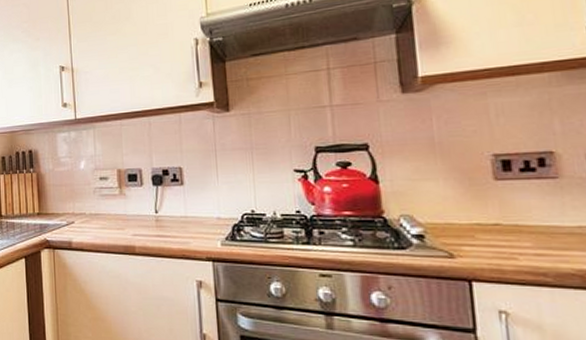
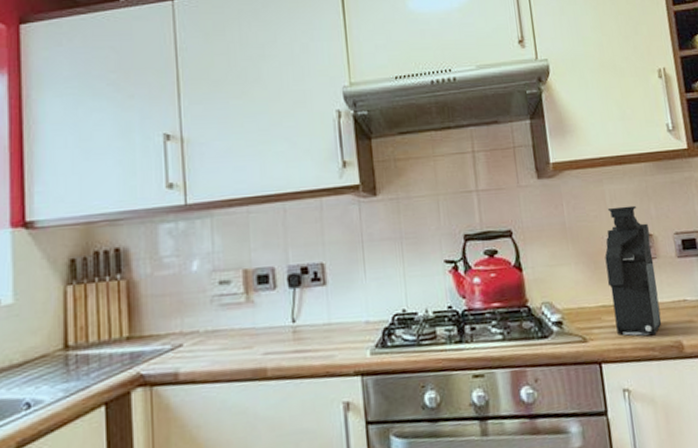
coffee maker: none [484,120,560,260] -> present [604,205,662,336]

